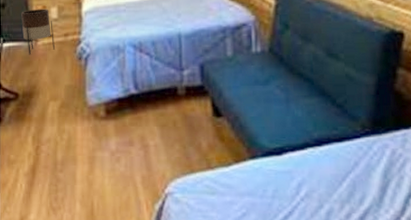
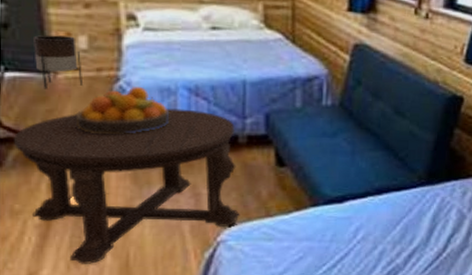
coffee table: none [9,64,184,211] -> present [13,108,240,264]
fruit bowl: none [50,46,120,92] -> present [75,86,170,135]

